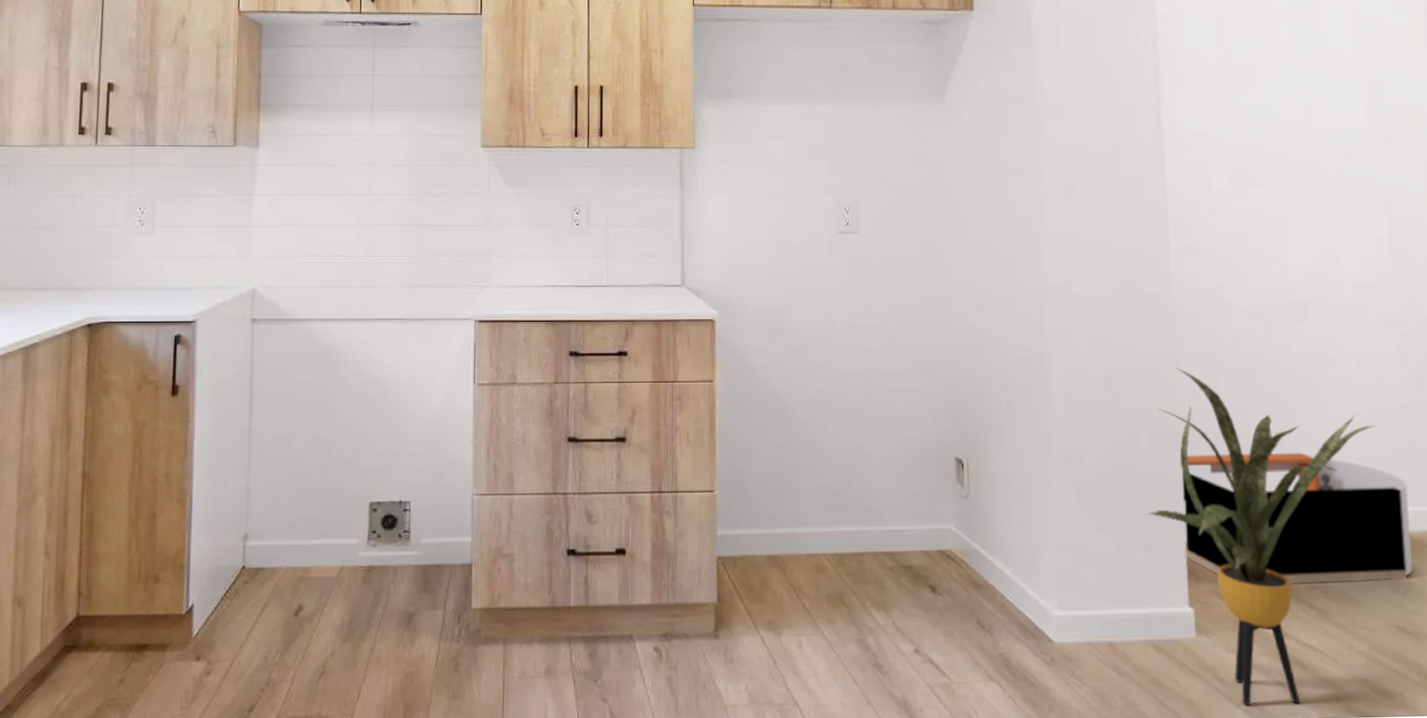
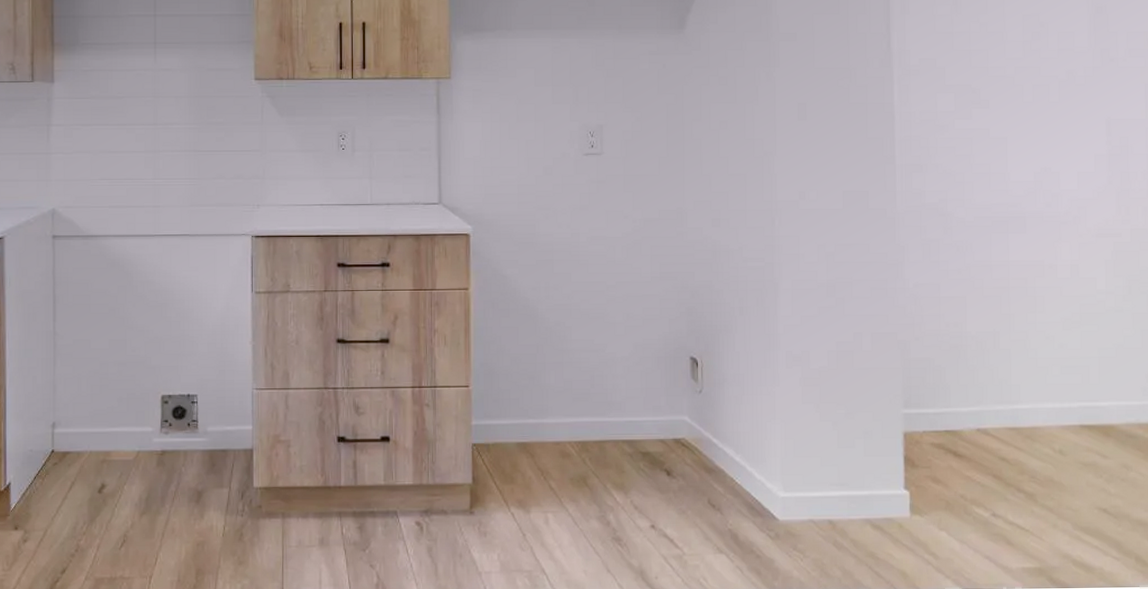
house plant: present [1147,368,1375,705] -> none [868,276,1087,576]
storage bin: present [1153,452,1412,585] -> none [873,352,1117,471]

